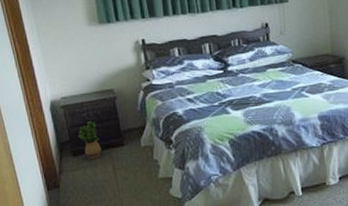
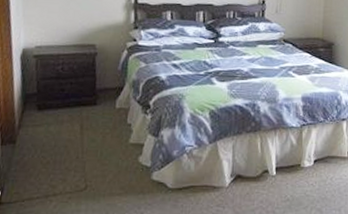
potted plant: present [78,120,102,159] -> none [48,74,71,116]

